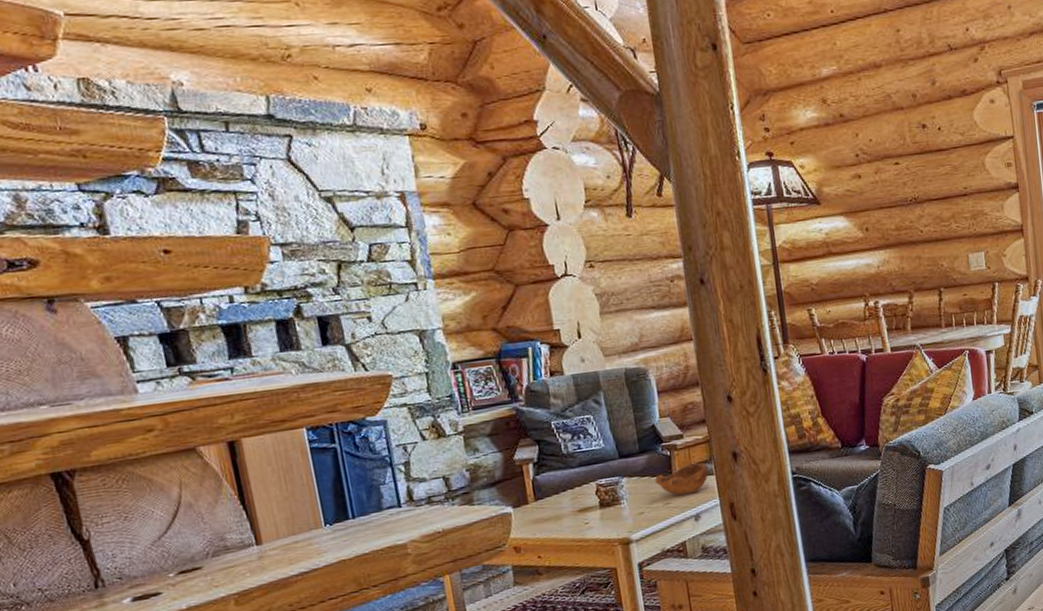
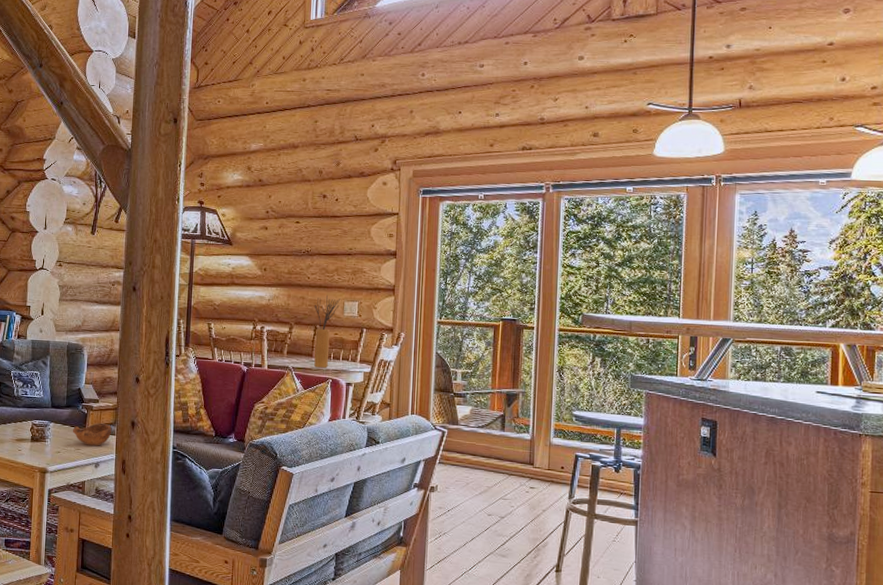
vase: none [933,249,964,340] -> present [314,295,341,368]

